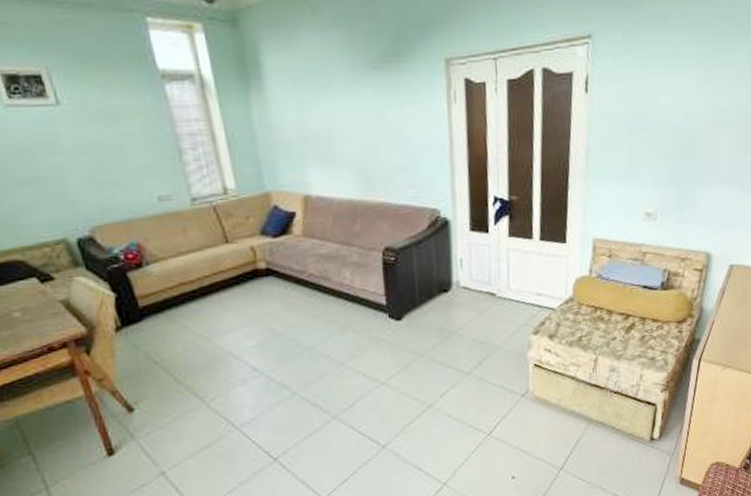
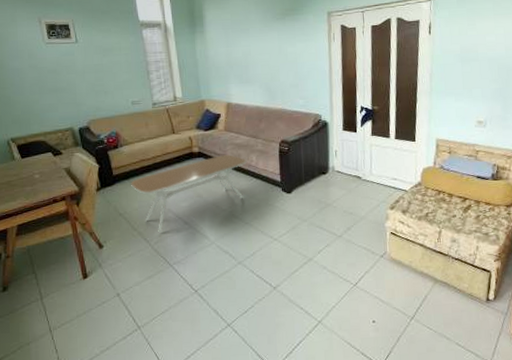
coffee table: none [167,270,337,385] -> present [131,155,247,233]

